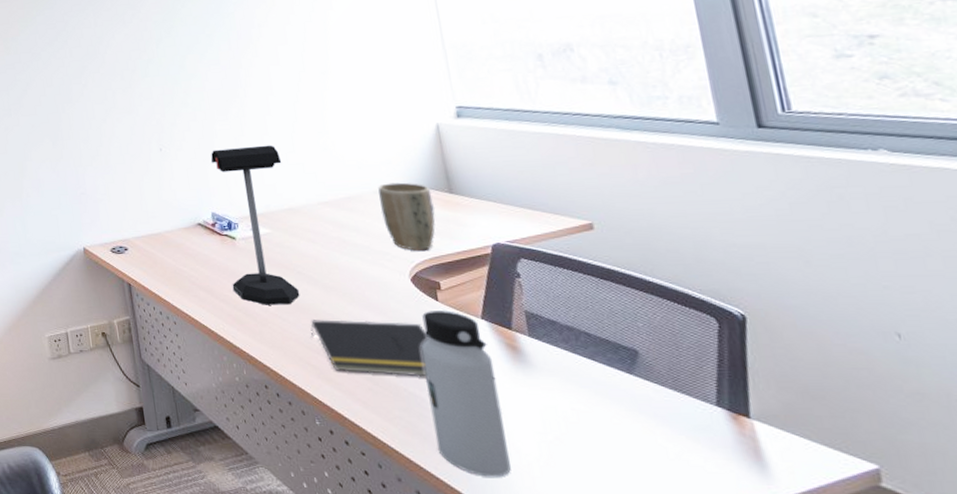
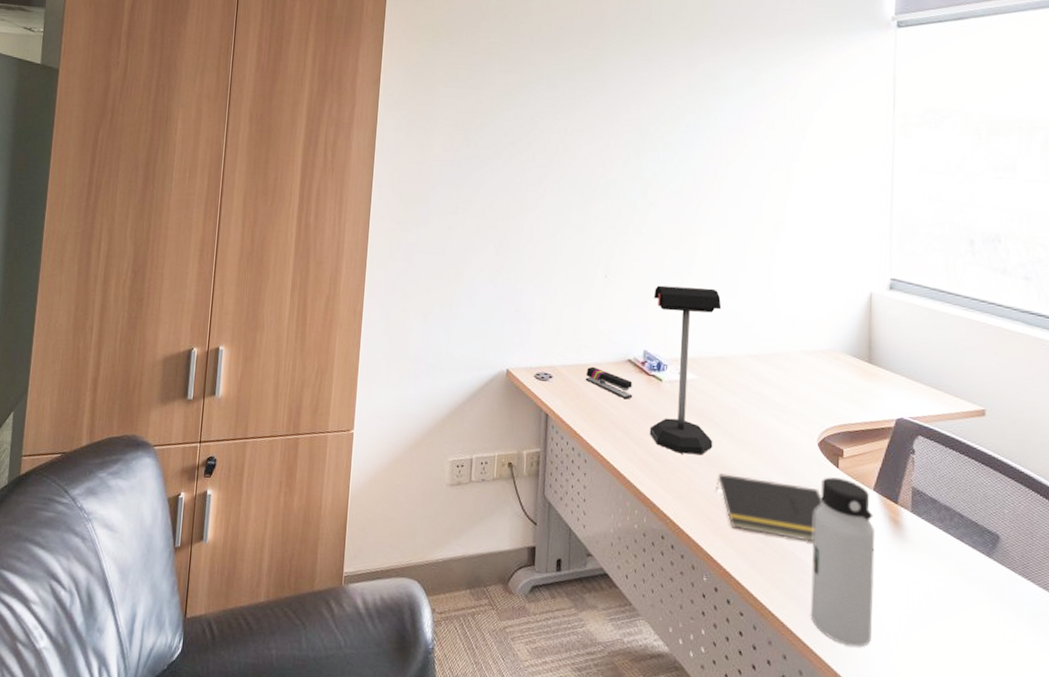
stapler: none [159,234,210,261] -> present [586,366,633,399]
plant pot: present [378,182,435,251] -> none [804,344,853,417]

